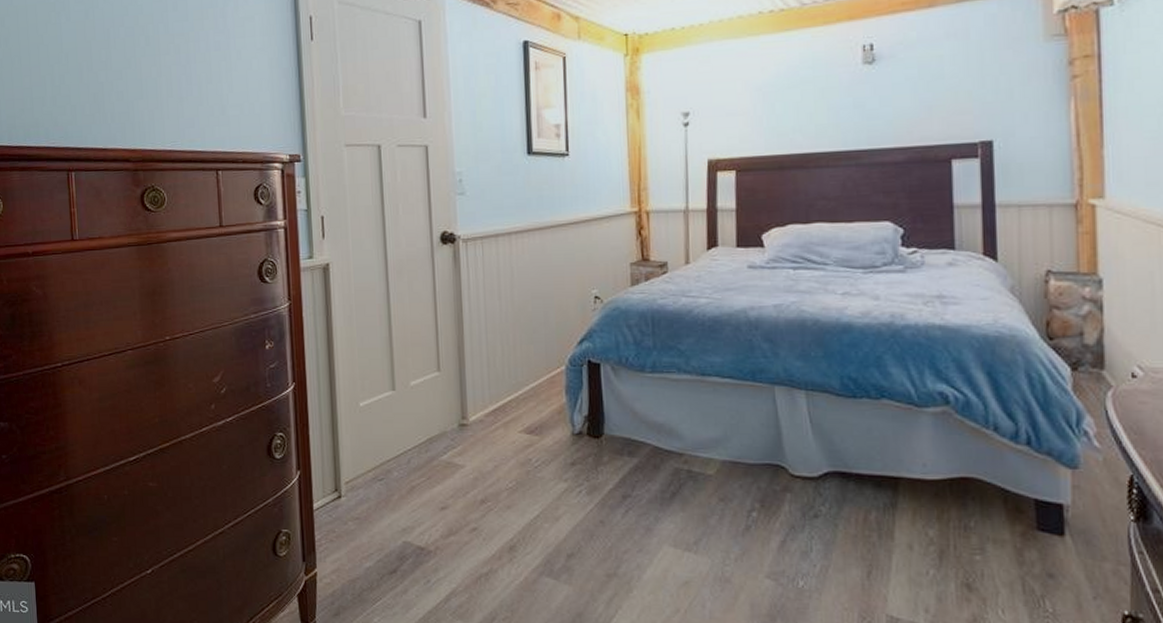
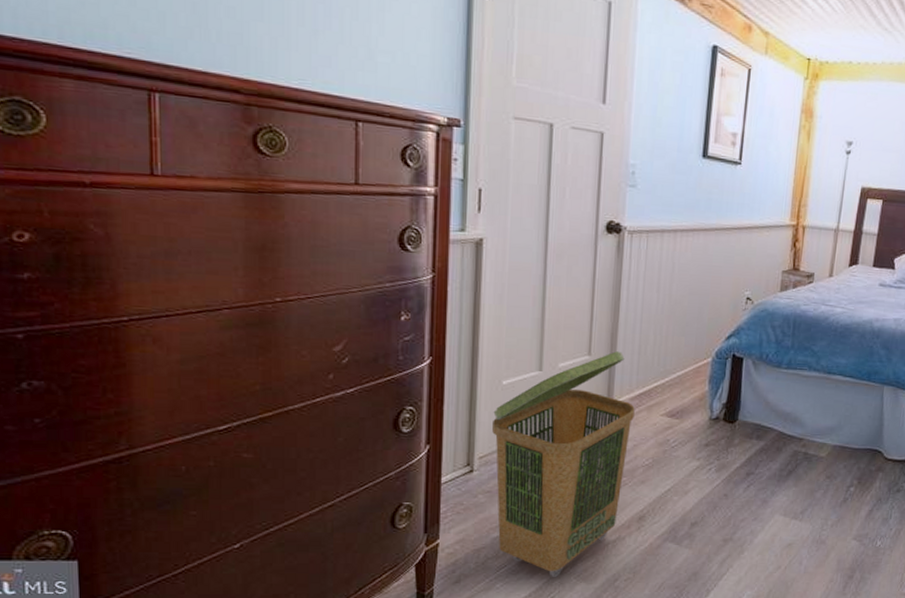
laundry basket: none [354,365,491,614] -> present [492,351,635,578]

